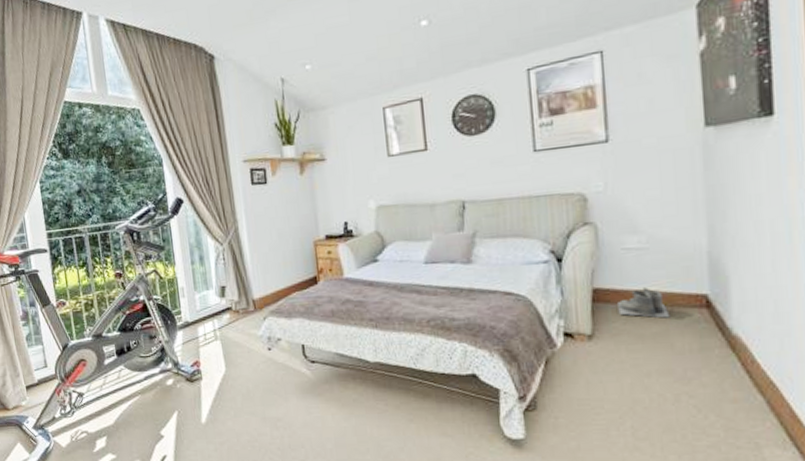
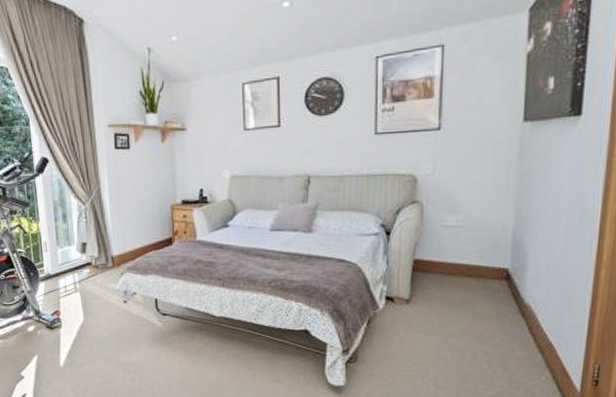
boots: present [618,286,671,318] -> none [433,259,476,288]

